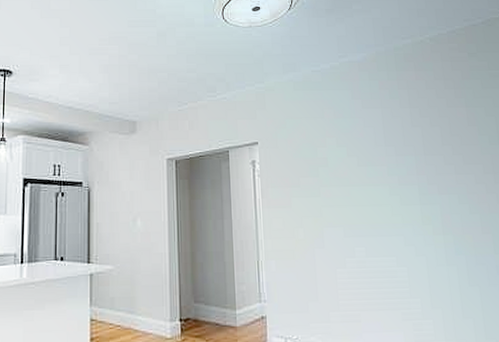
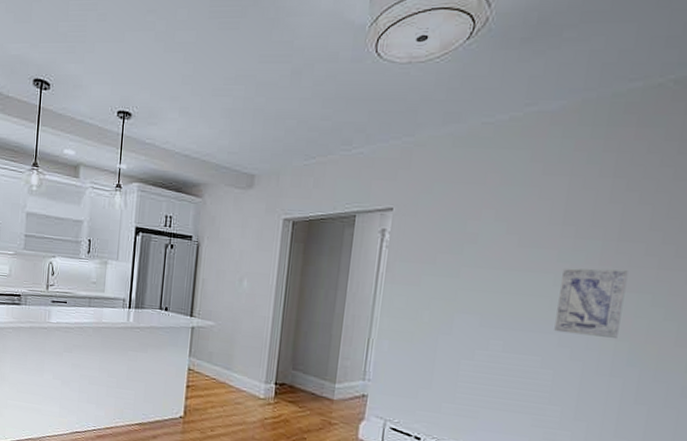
wall art: none [393,176,444,234] -> present [554,267,628,339]

